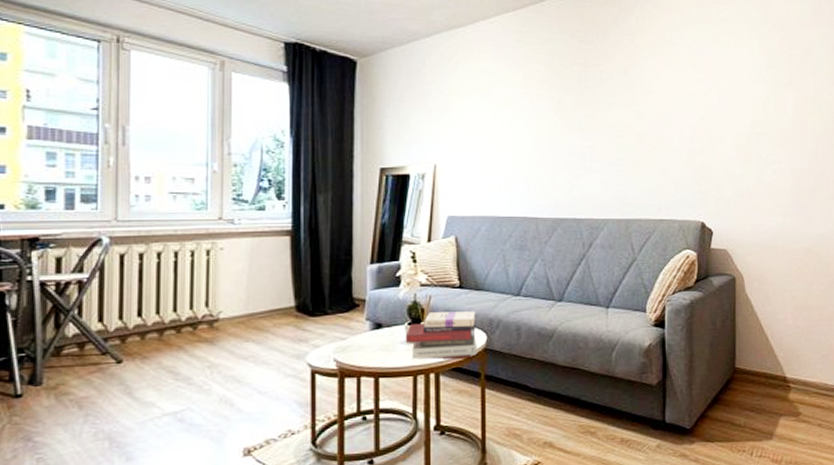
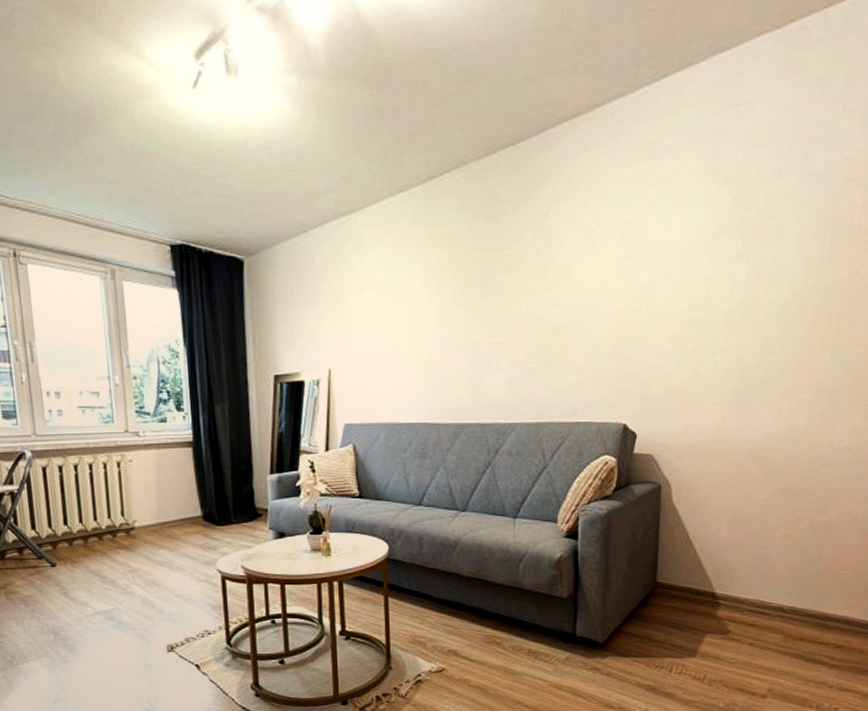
books: present [405,311,477,360] -> none [308,521,379,568]

